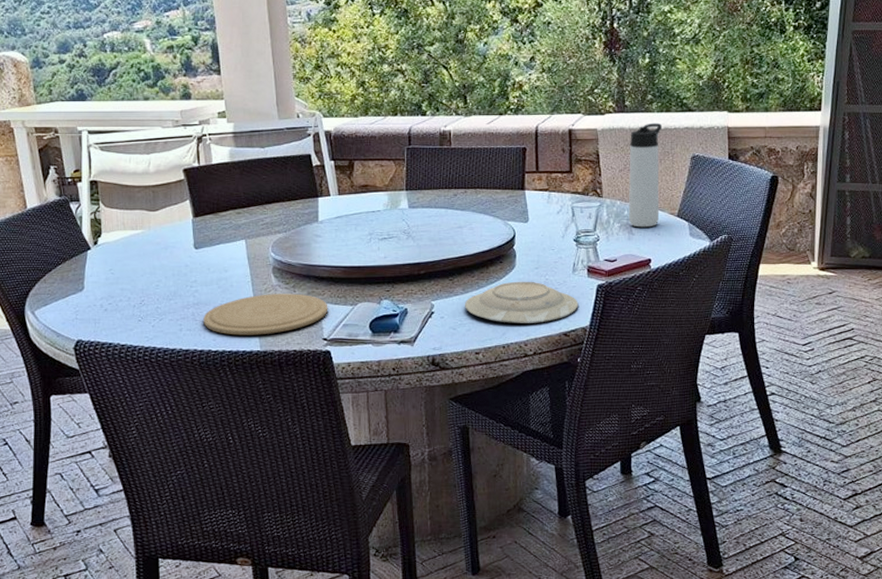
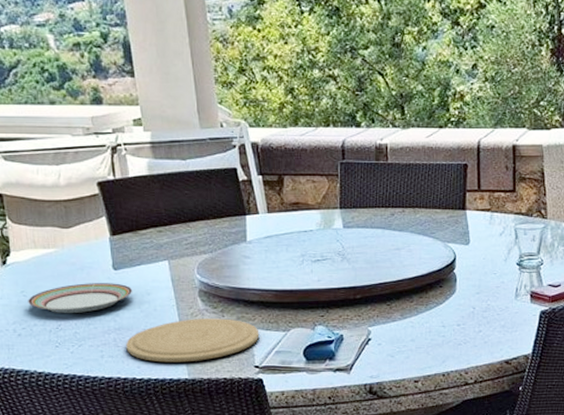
plate: none [115,261,212,289] -> present [28,283,133,313]
plate: present [465,281,579,323] -> none [403,307,521,351]

